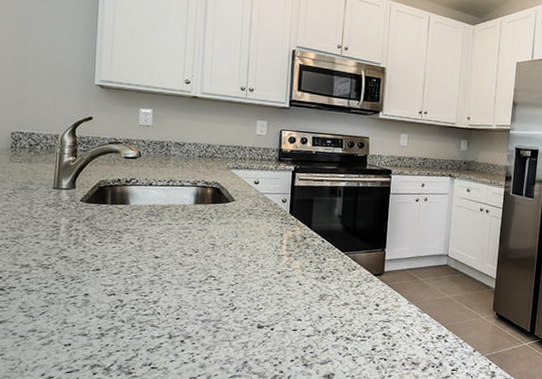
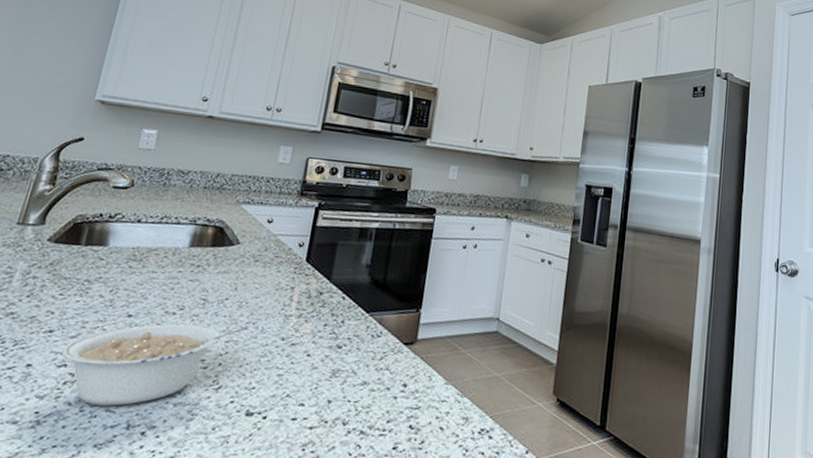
legume: none [110,262,252,323] -> present [61,323,250,406]

